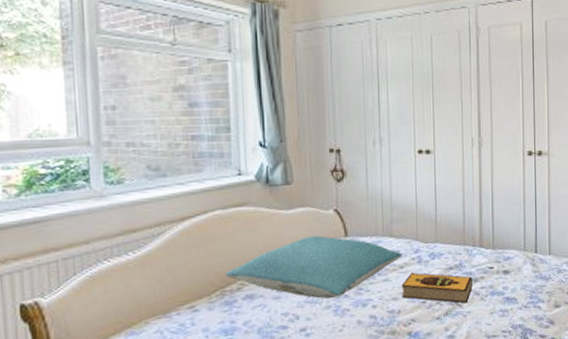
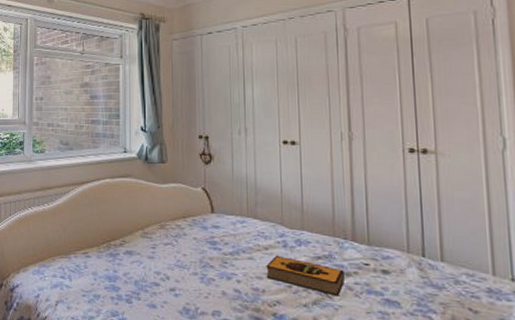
pillow: present [226,235,402,299] -> none [112,208,266,267]

